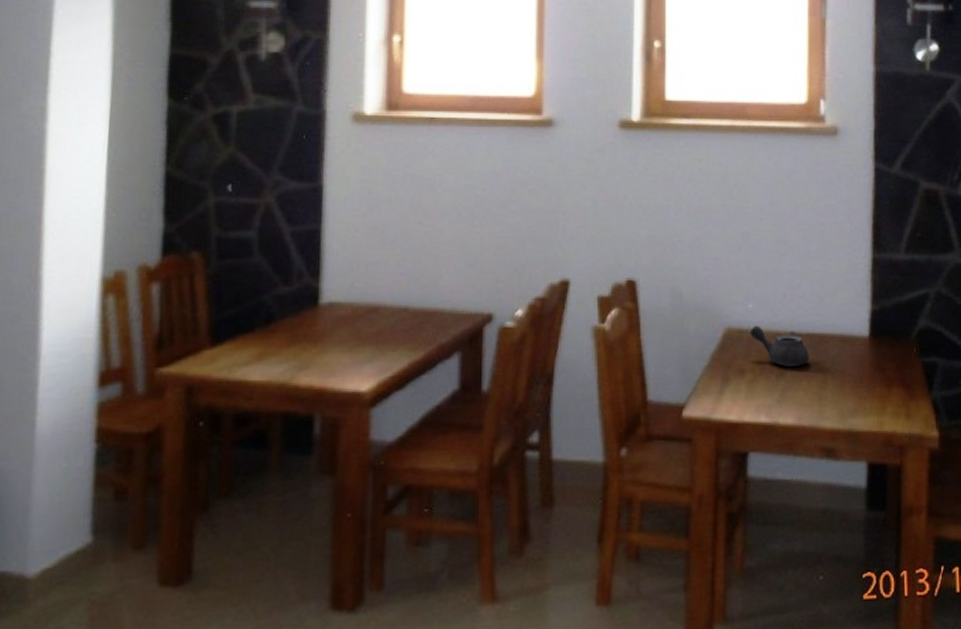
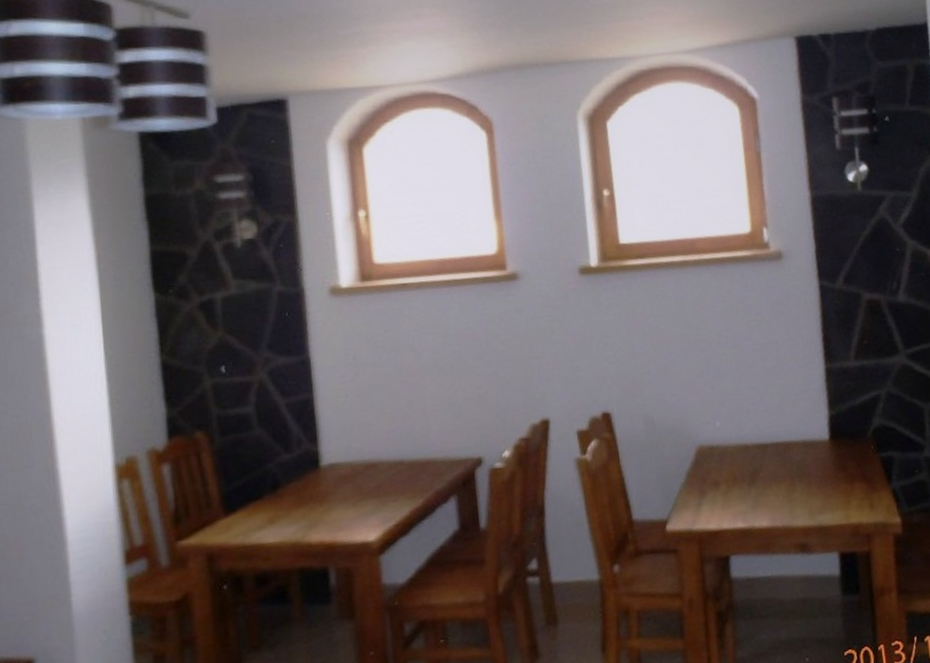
teapot: present [749,325,809,366] -> none [719,441,777,475]

